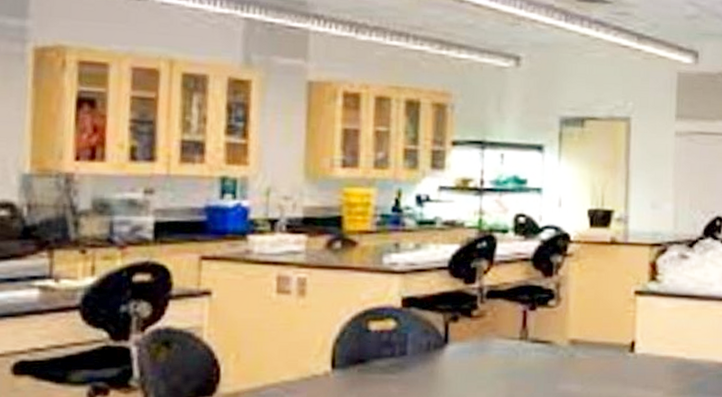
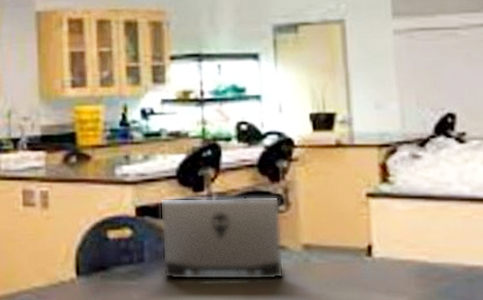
laptop: none [425,289,551,375] -> present [159,197,285,280]

